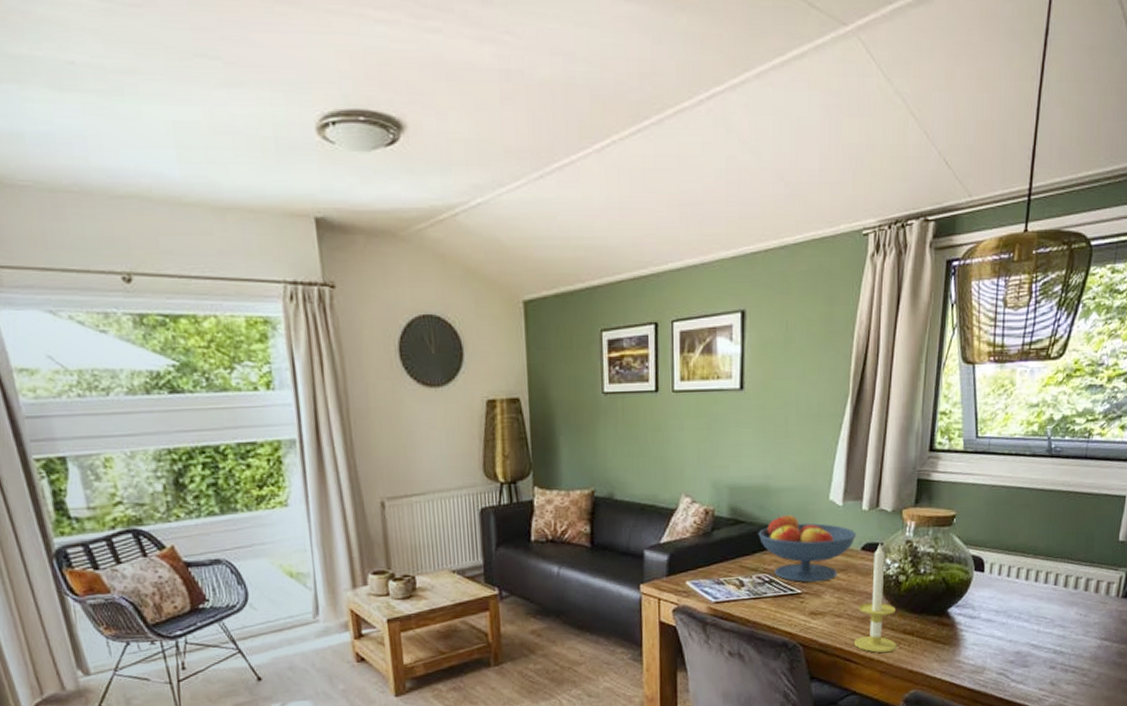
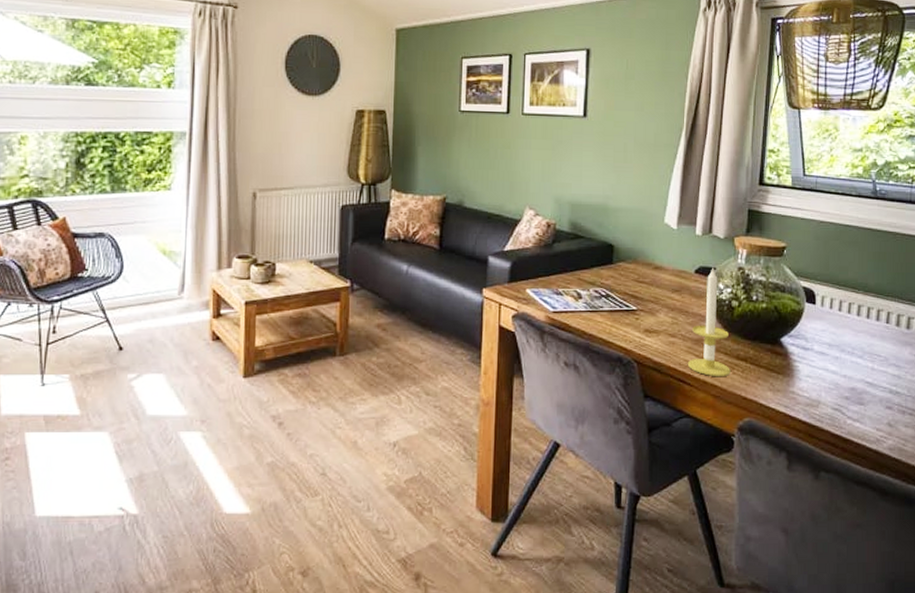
fruit bowl: present [758,514,856,583] -> none [596,233,690,301]

